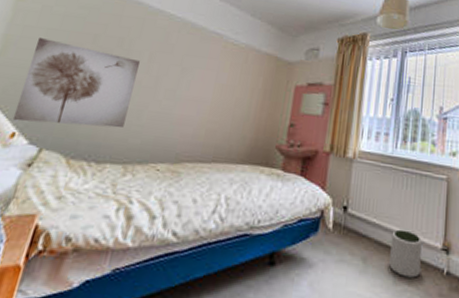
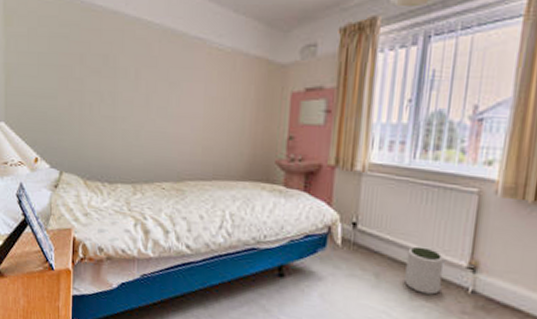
wall art: present [12,38,140,128] -> none [32,63,127,150]

